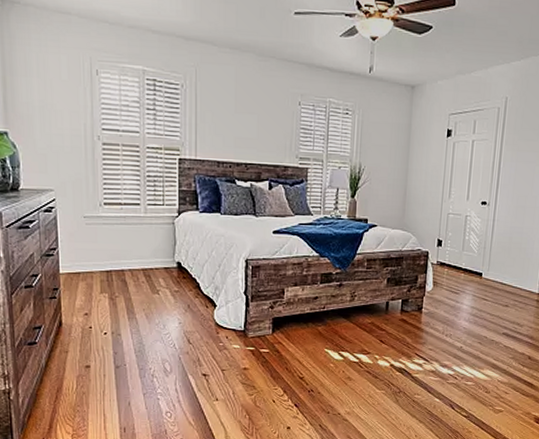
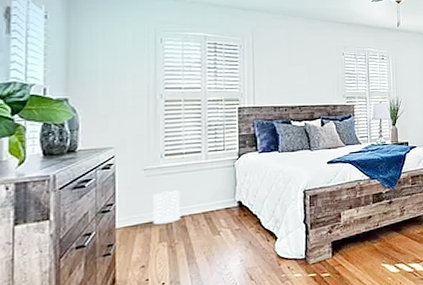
wastebasket: none [93,242,121,275] -> present [153,190,181,225]

